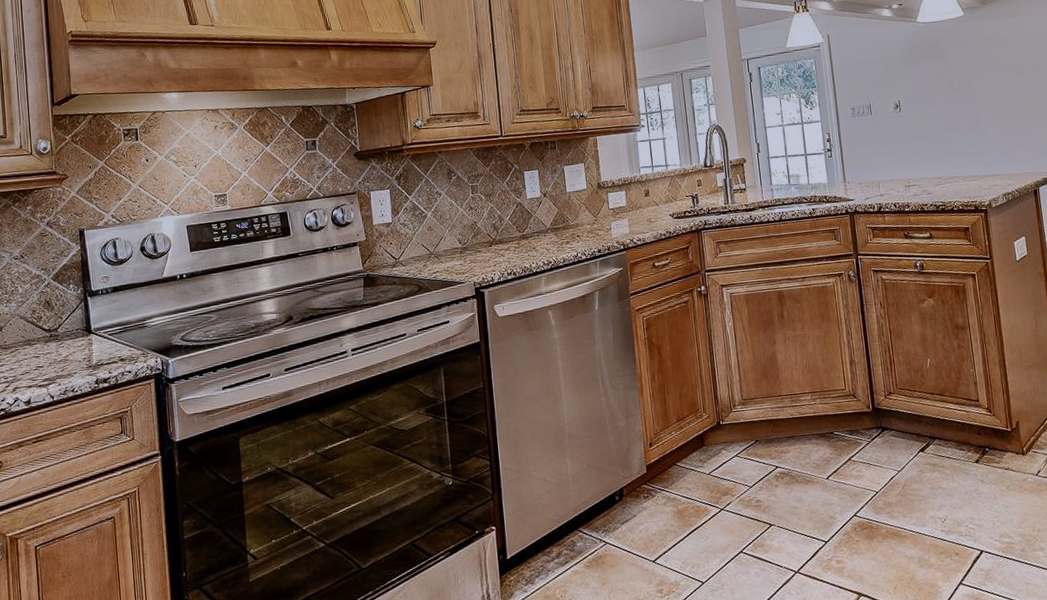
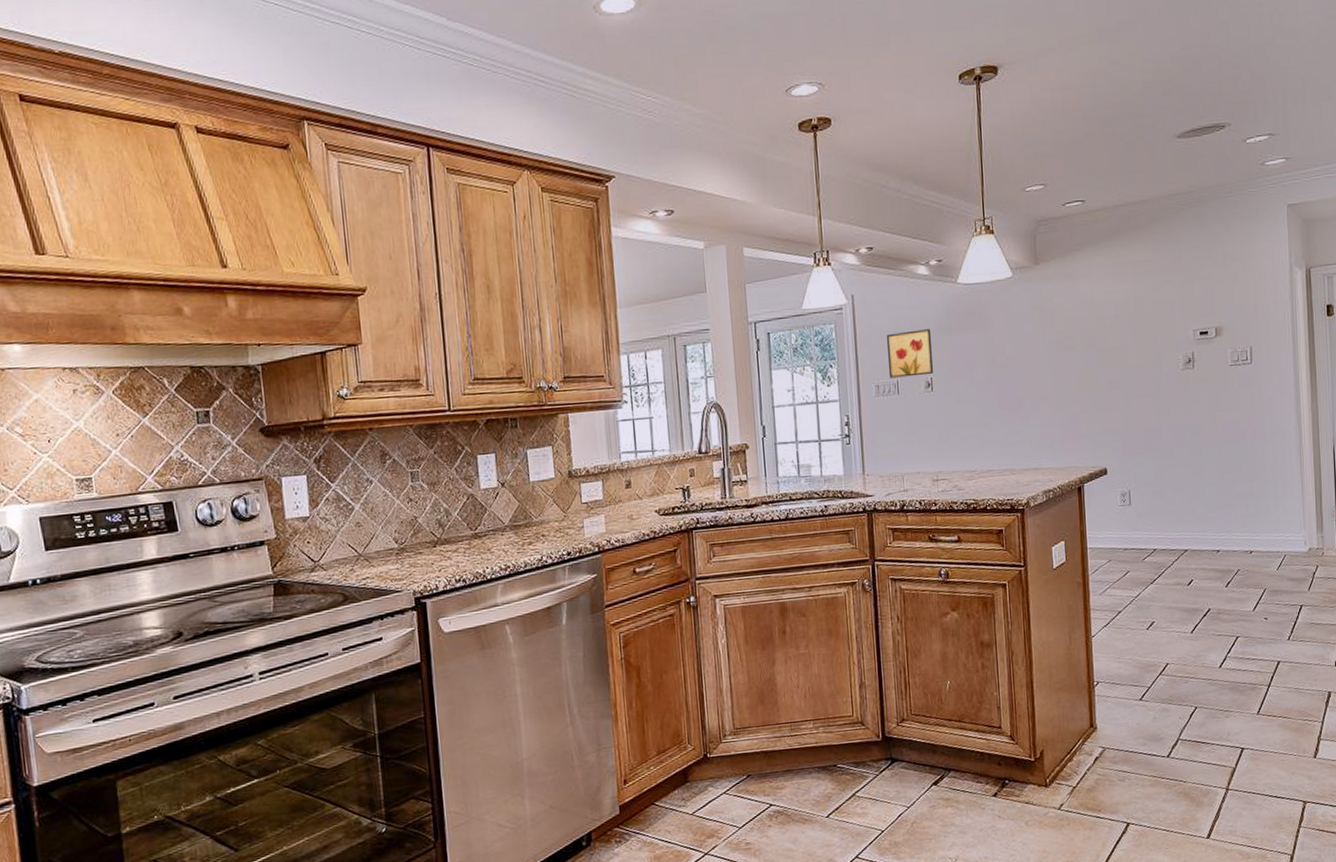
wall art: none [859,60,901,102] -> present [887,329,934,378]

